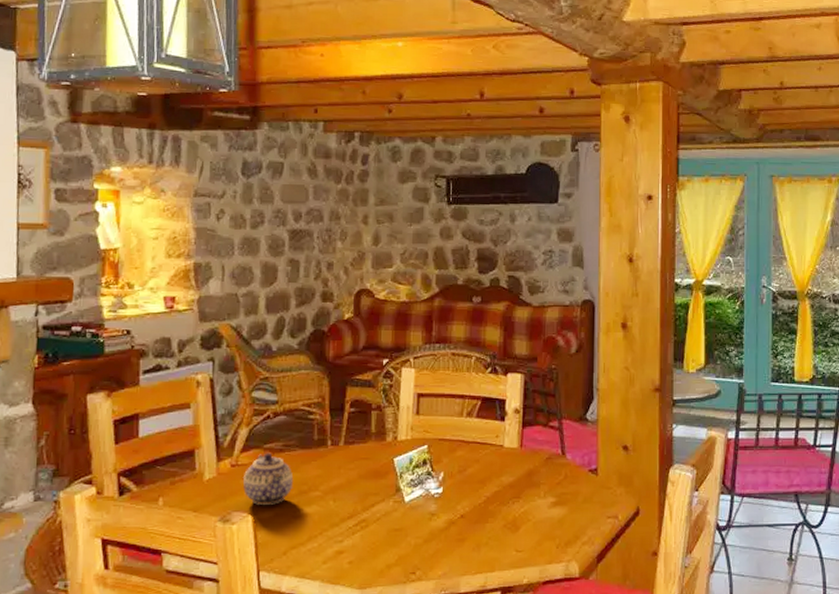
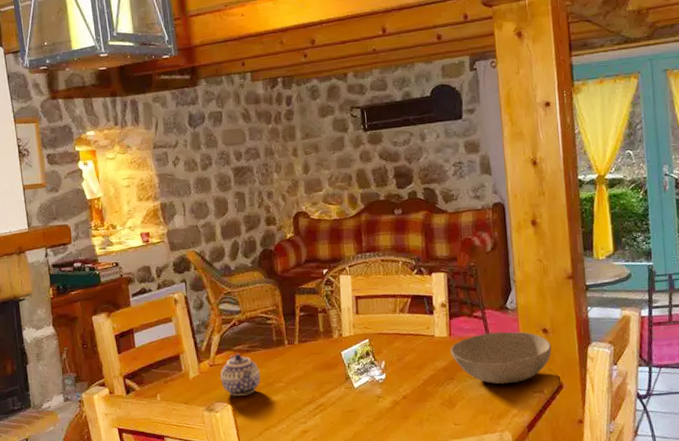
bowl: none [519,446,631,507] -> present [450,331,552,385]

